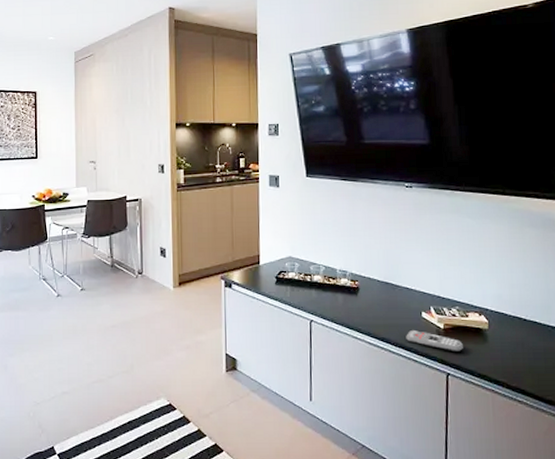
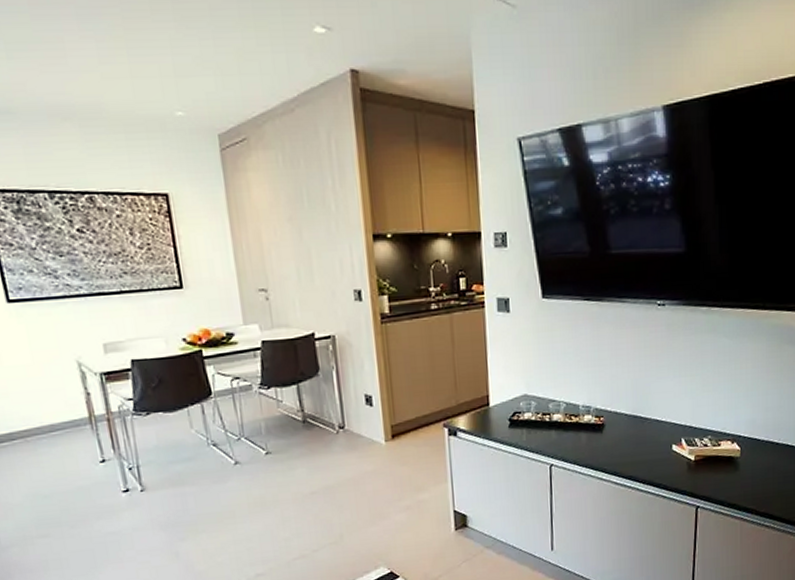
remote control: present [406,329,463,353] -> none [655,464,714,484]

